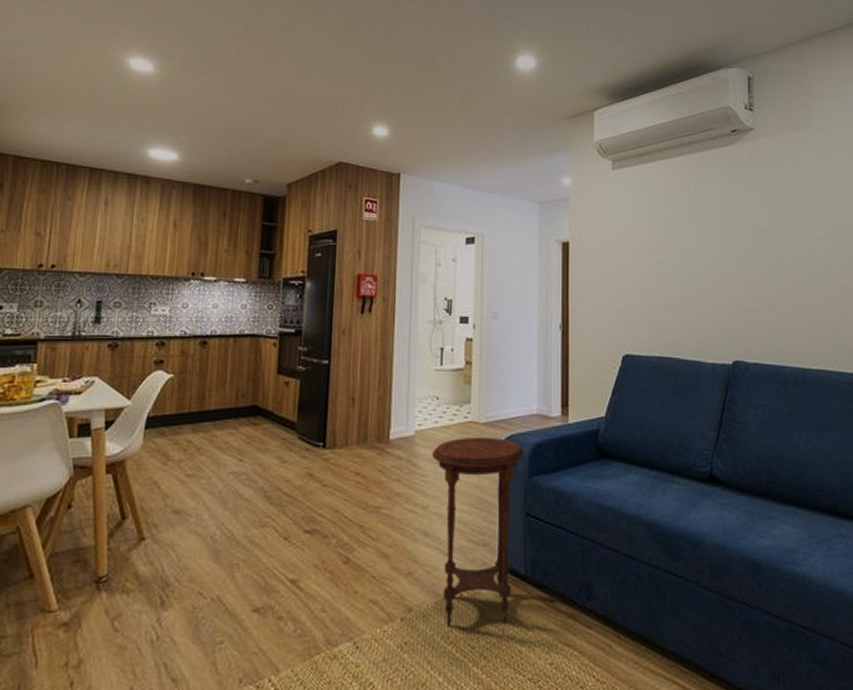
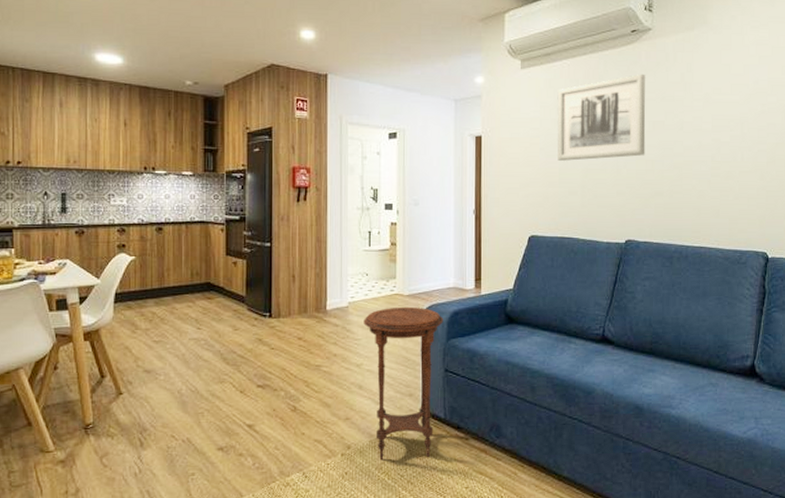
wall art: none [652,176,752,271] -> present [557,73,646,161]

